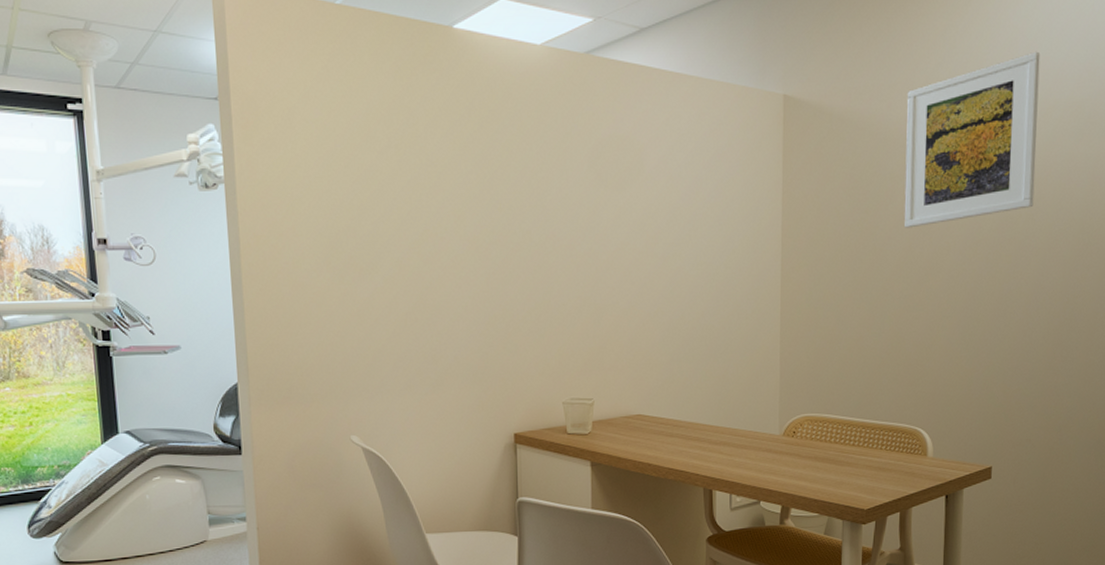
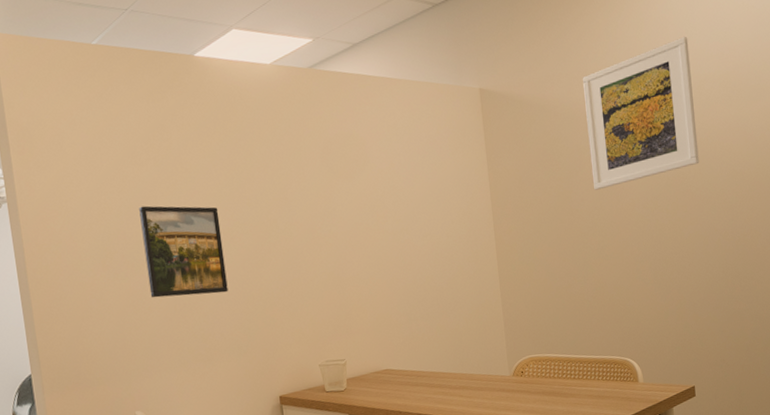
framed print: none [374,201,468,310] -> present [139,205,228,298]

